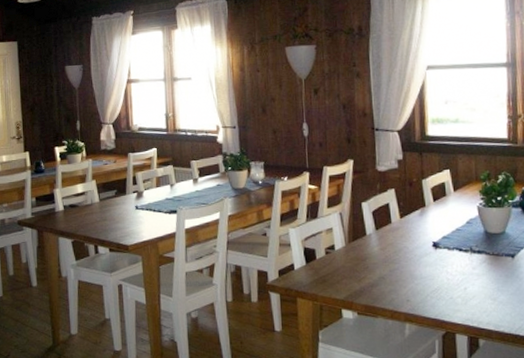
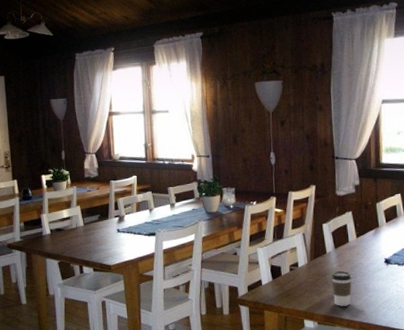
coffee cup: none [372,254,396,295] -> present [331,270,352,306]

